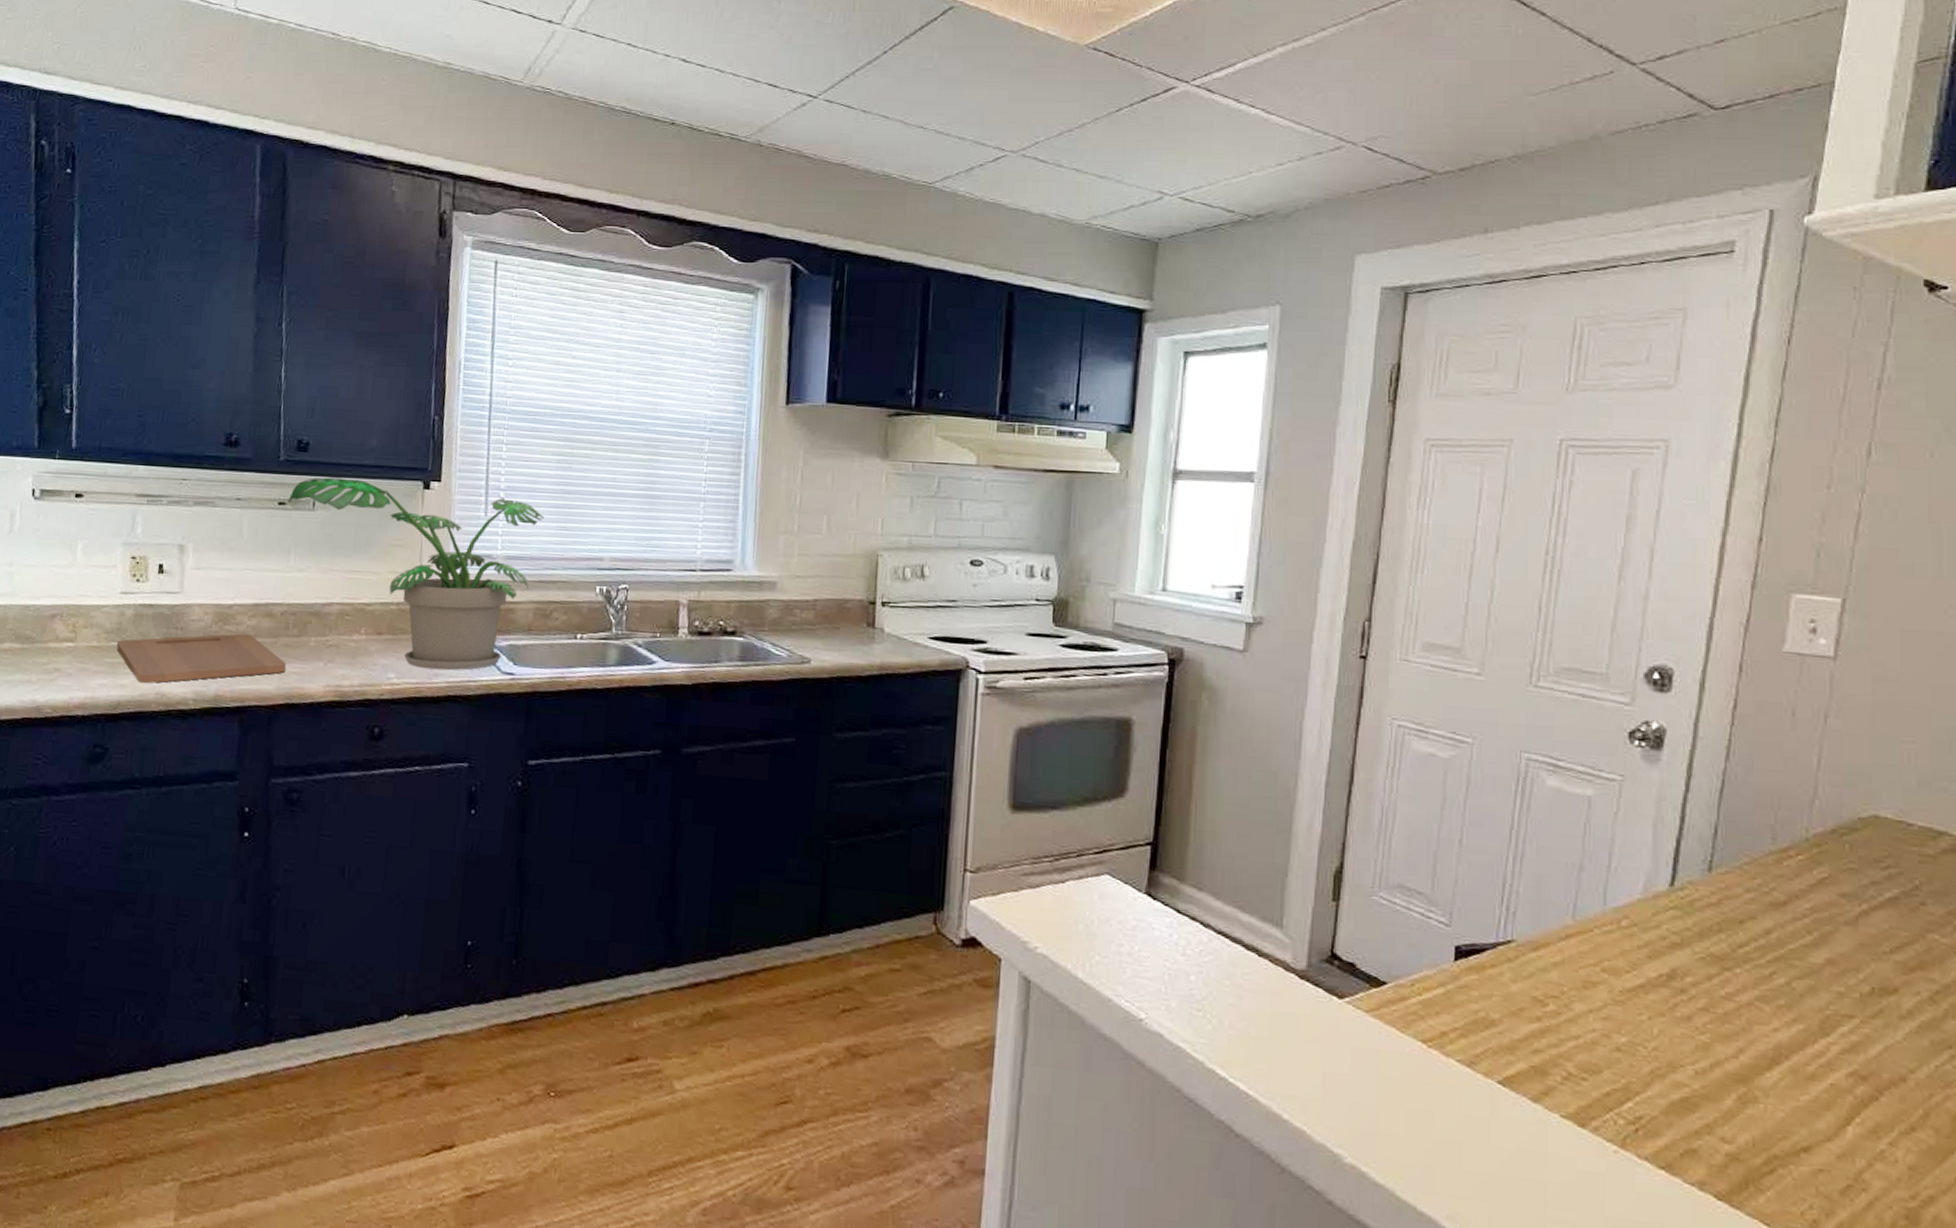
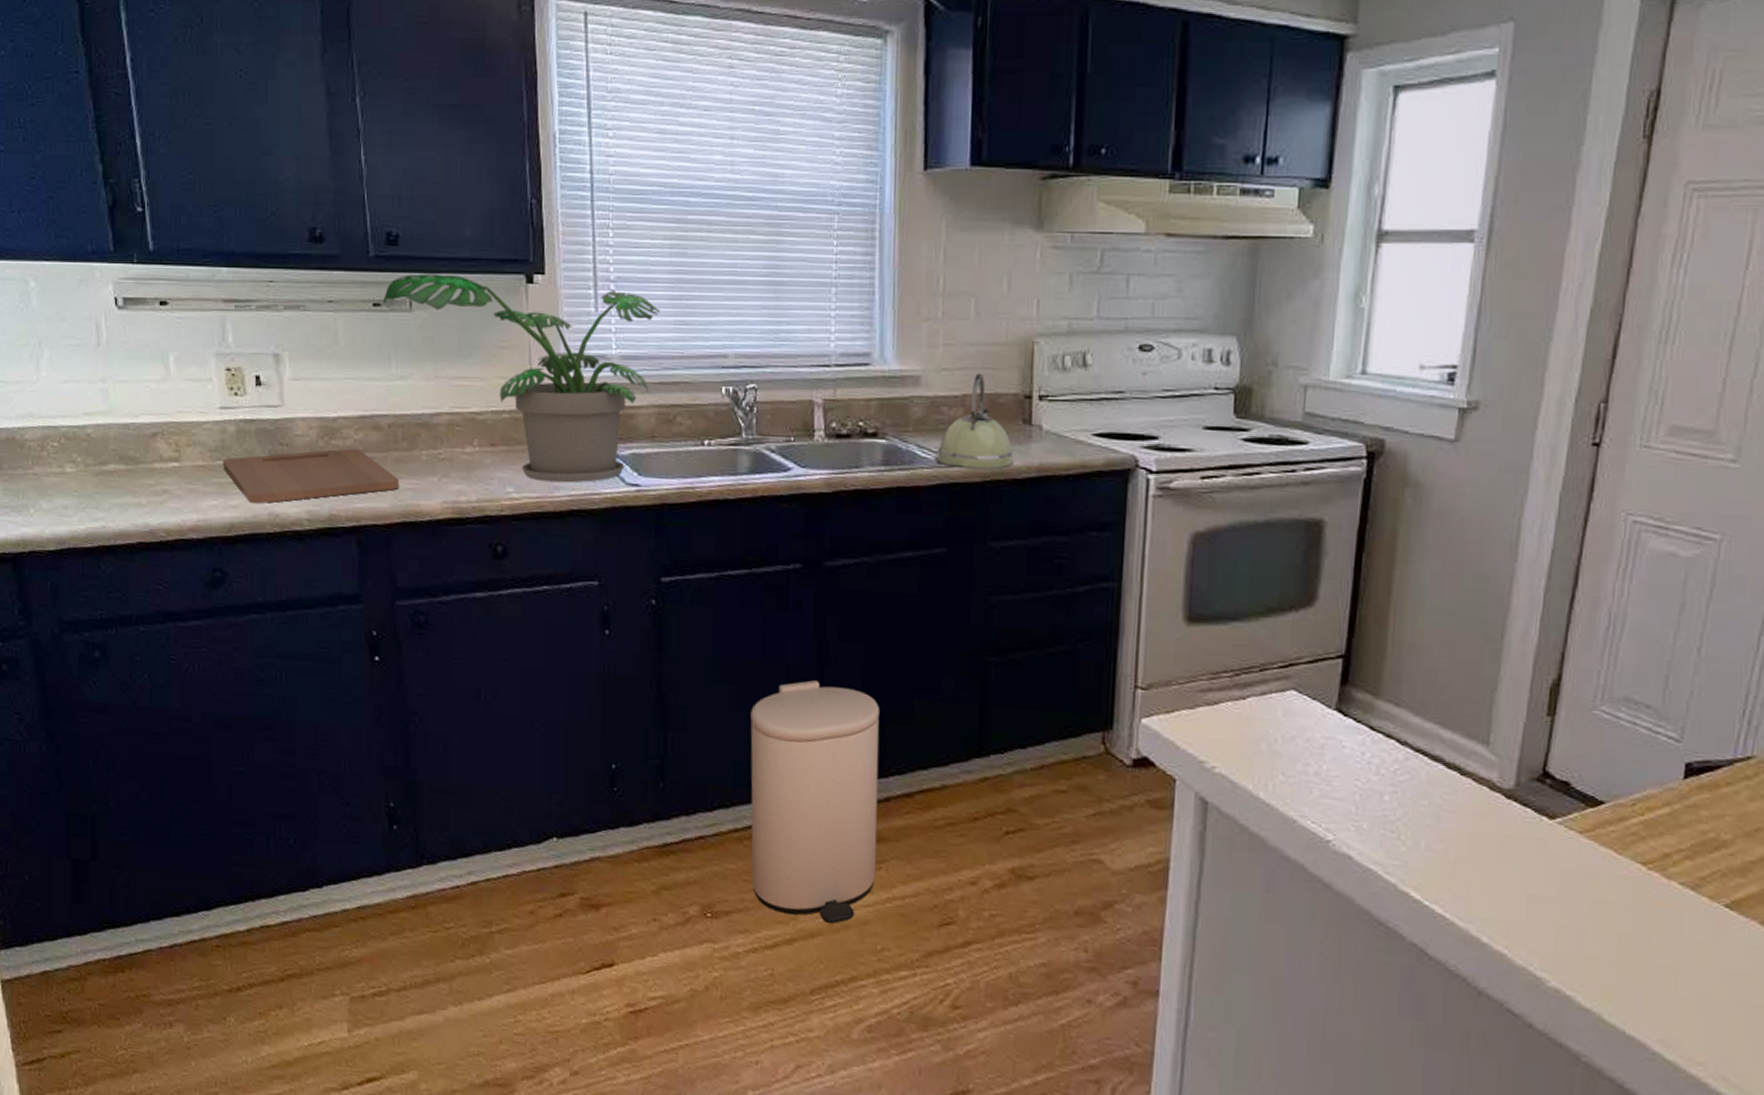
pedal bin: none [596,860,727,1103] -> present [750,680,879,924]
kettle: none [788,580,859,668] -> present [936,372,1015,471]

